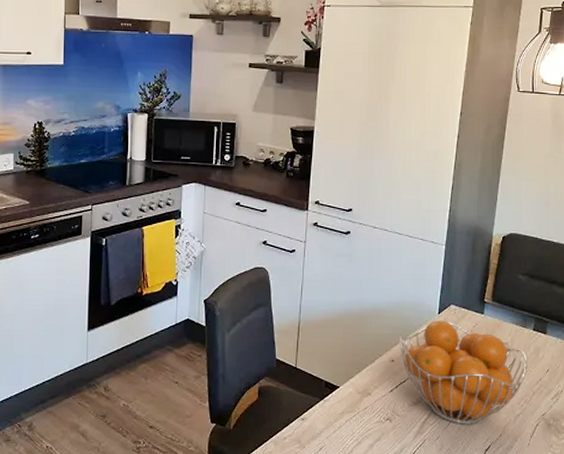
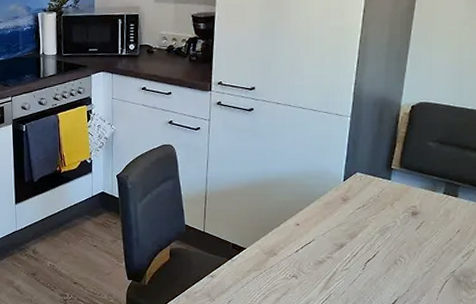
fruit basket: present [398,321,528,424] -> none [303,187,437,281]

